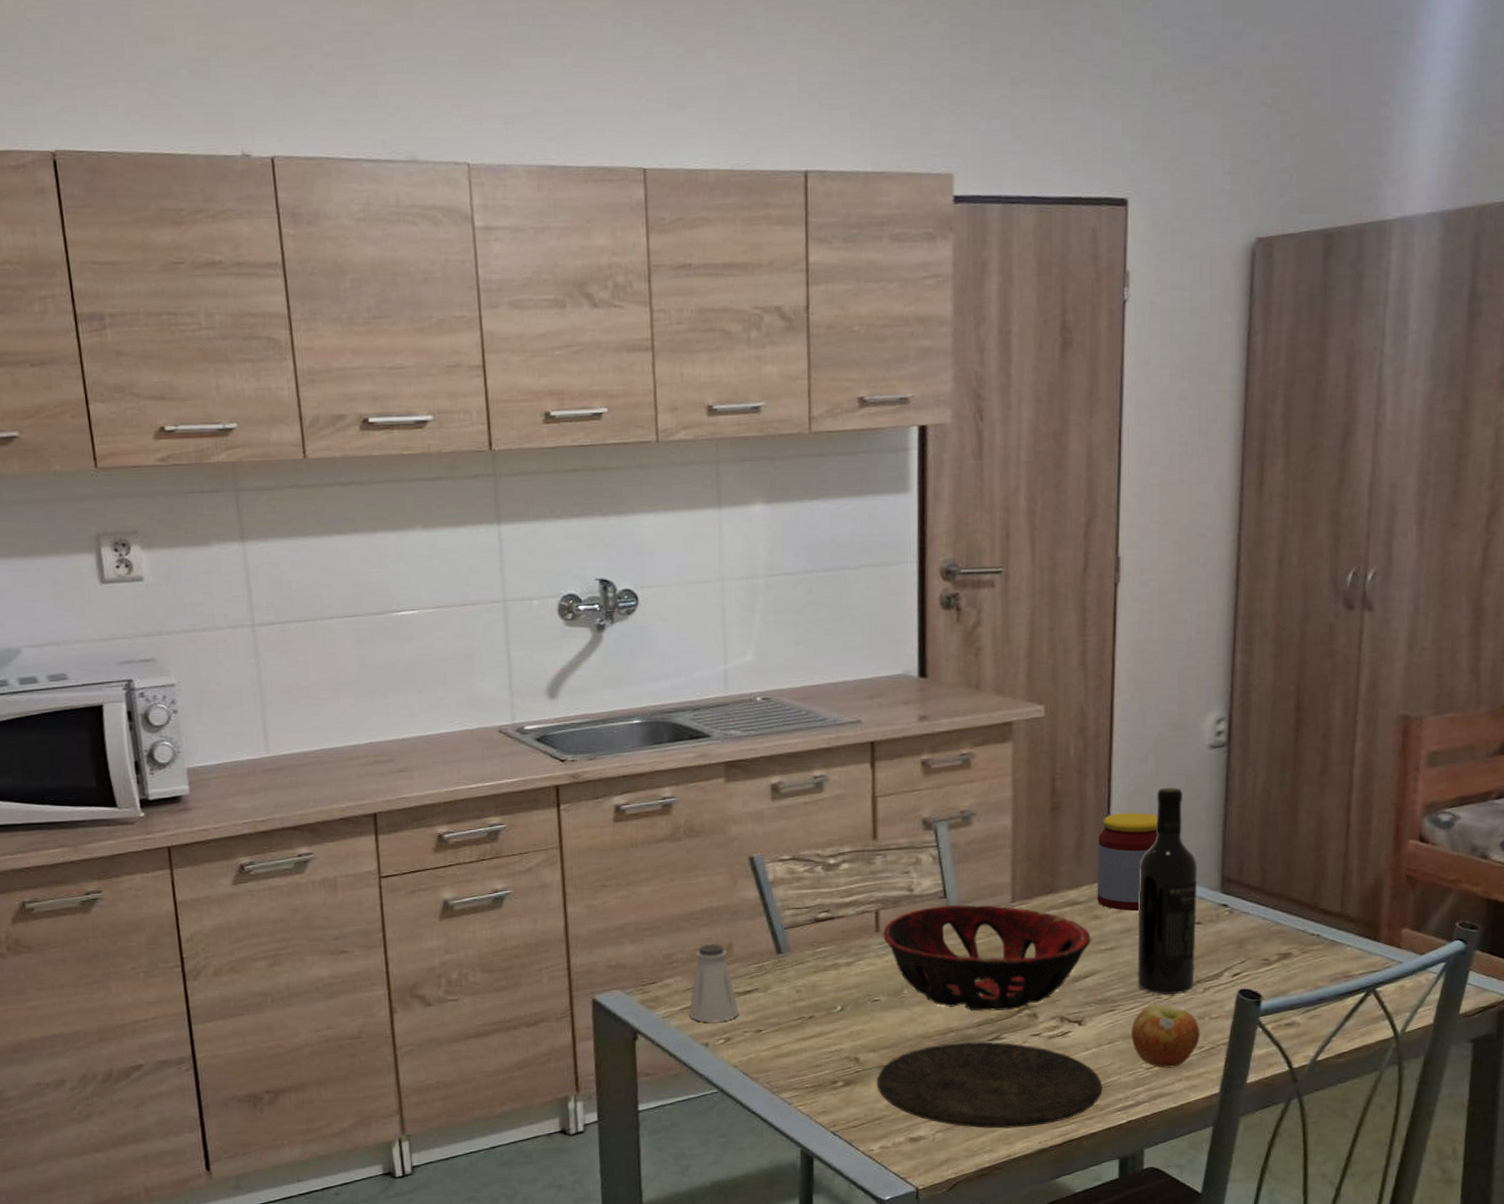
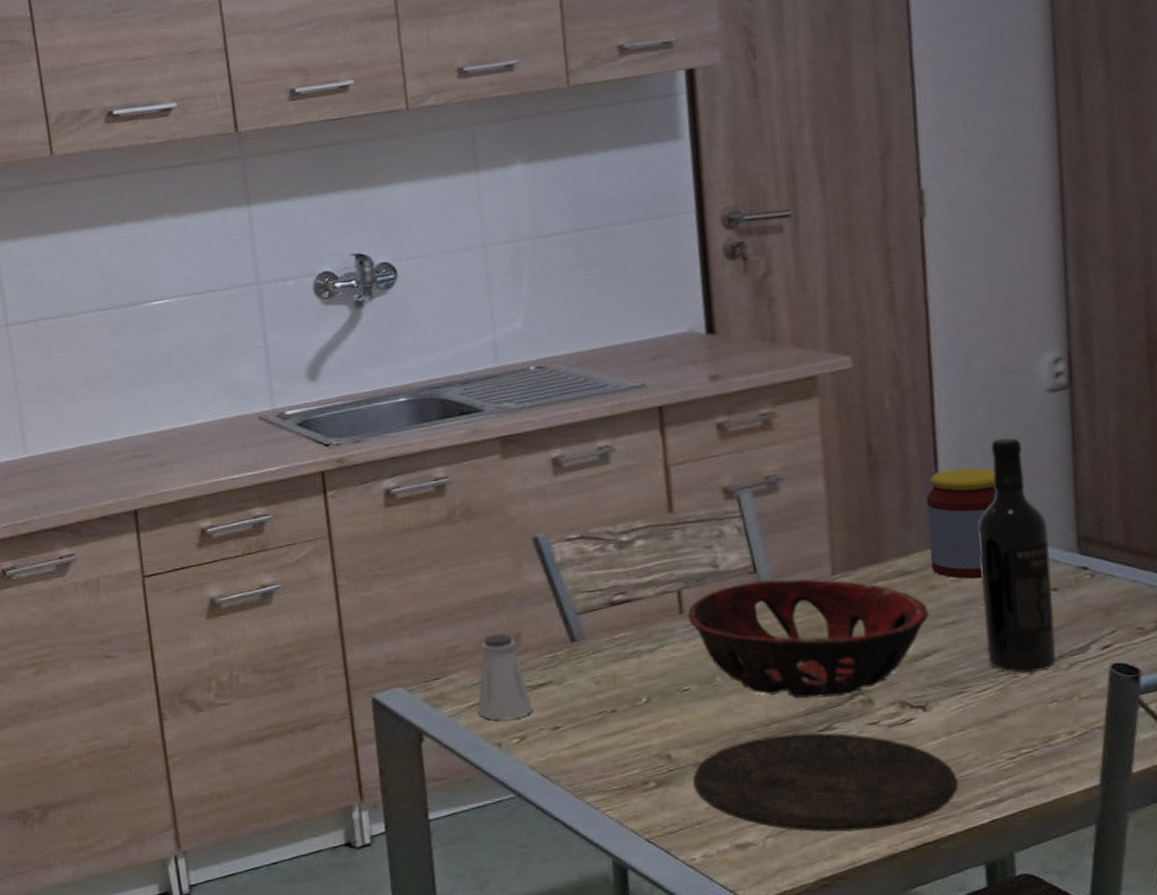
apple: present [1131,1004,1201,1069] -> none [985,684,1071,759]

